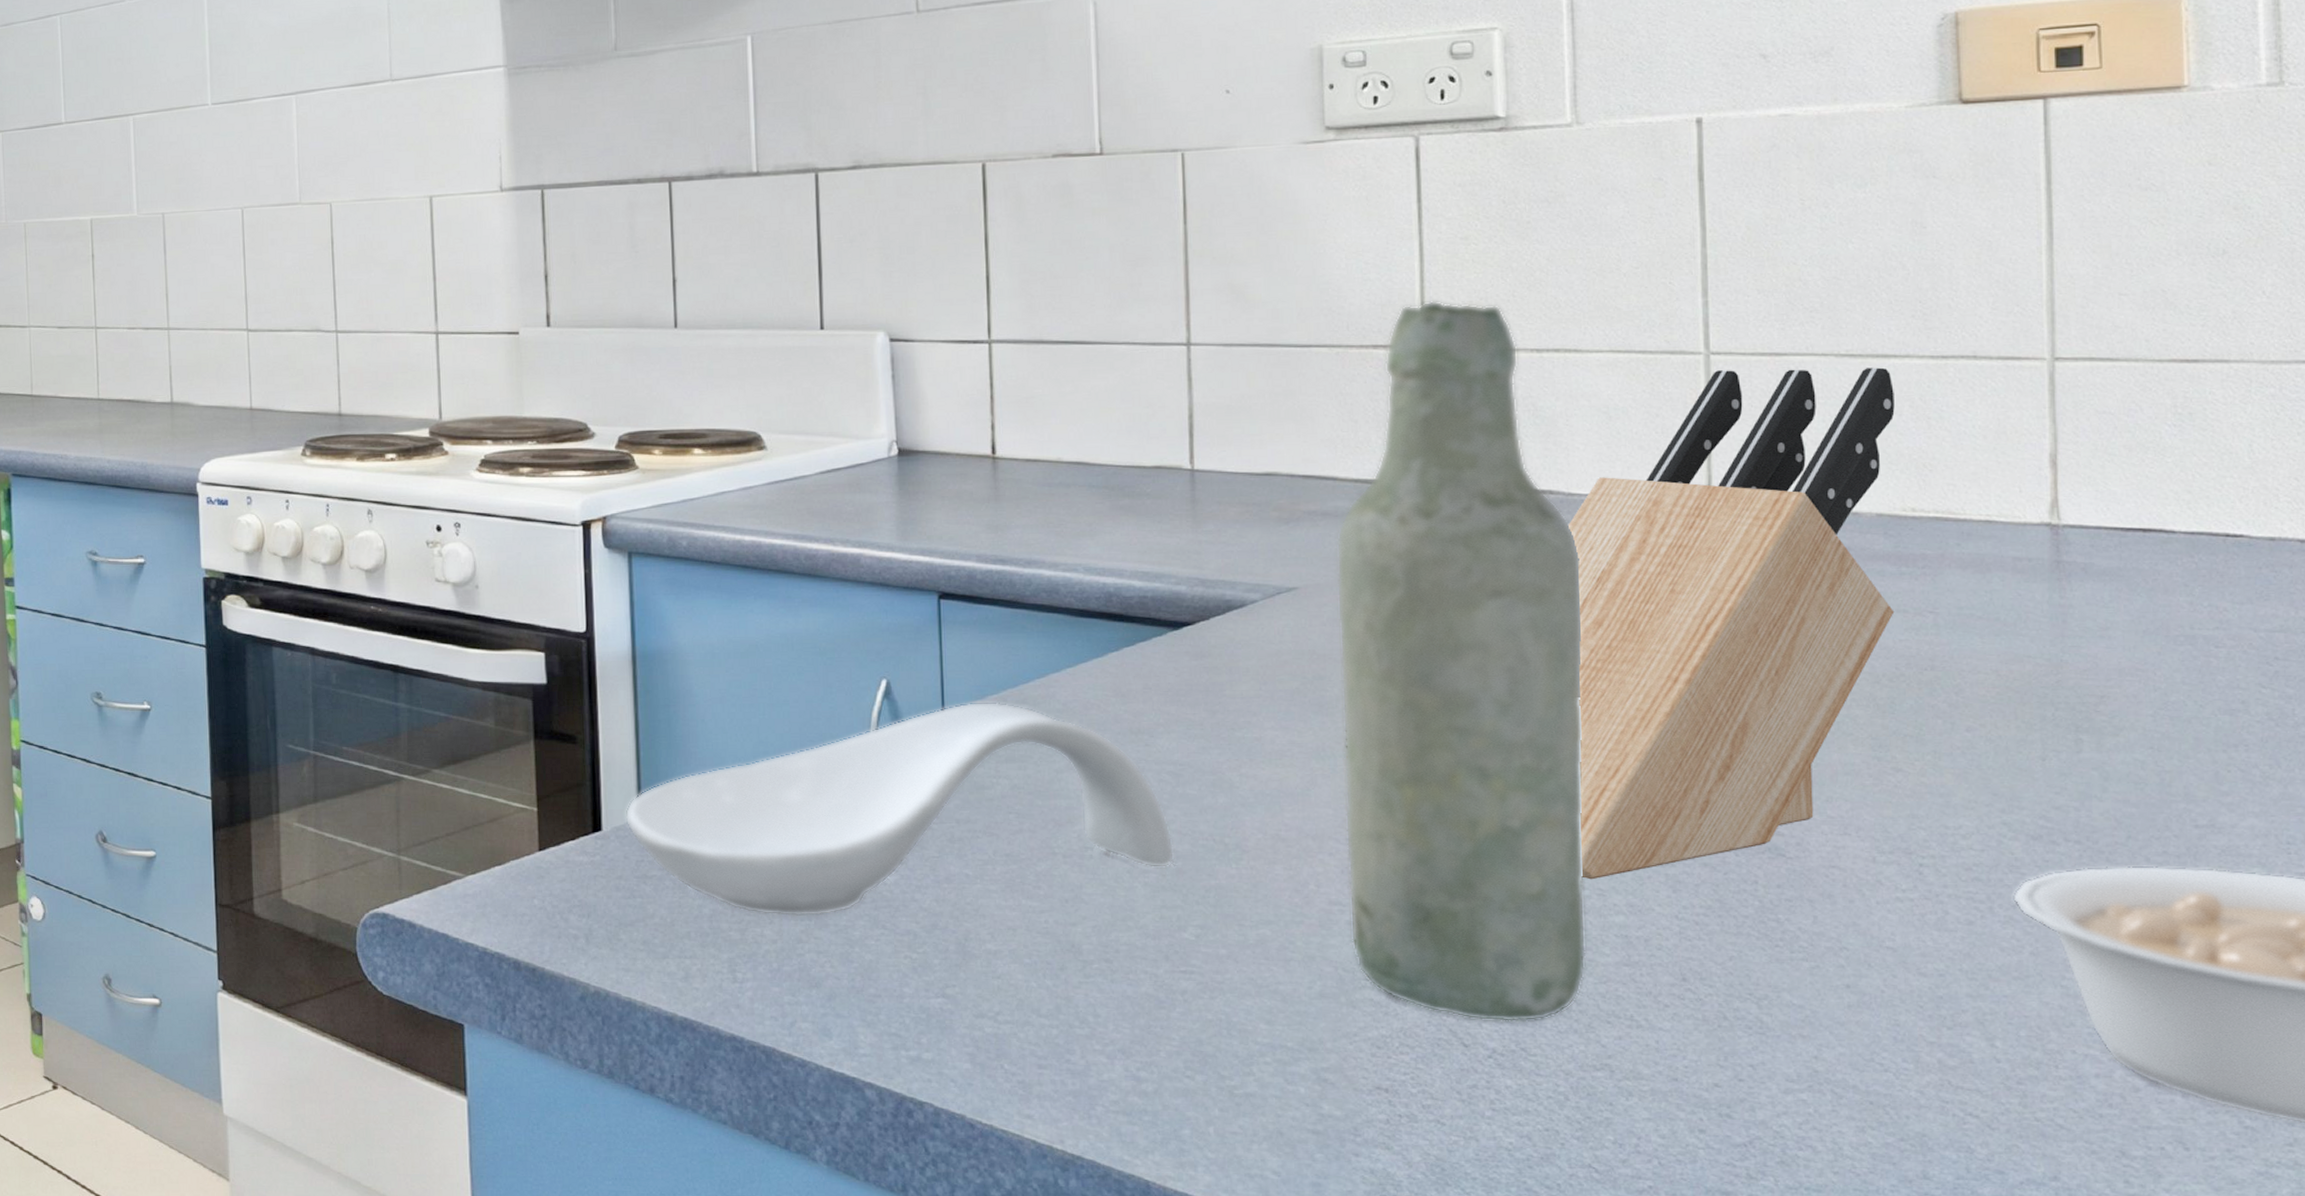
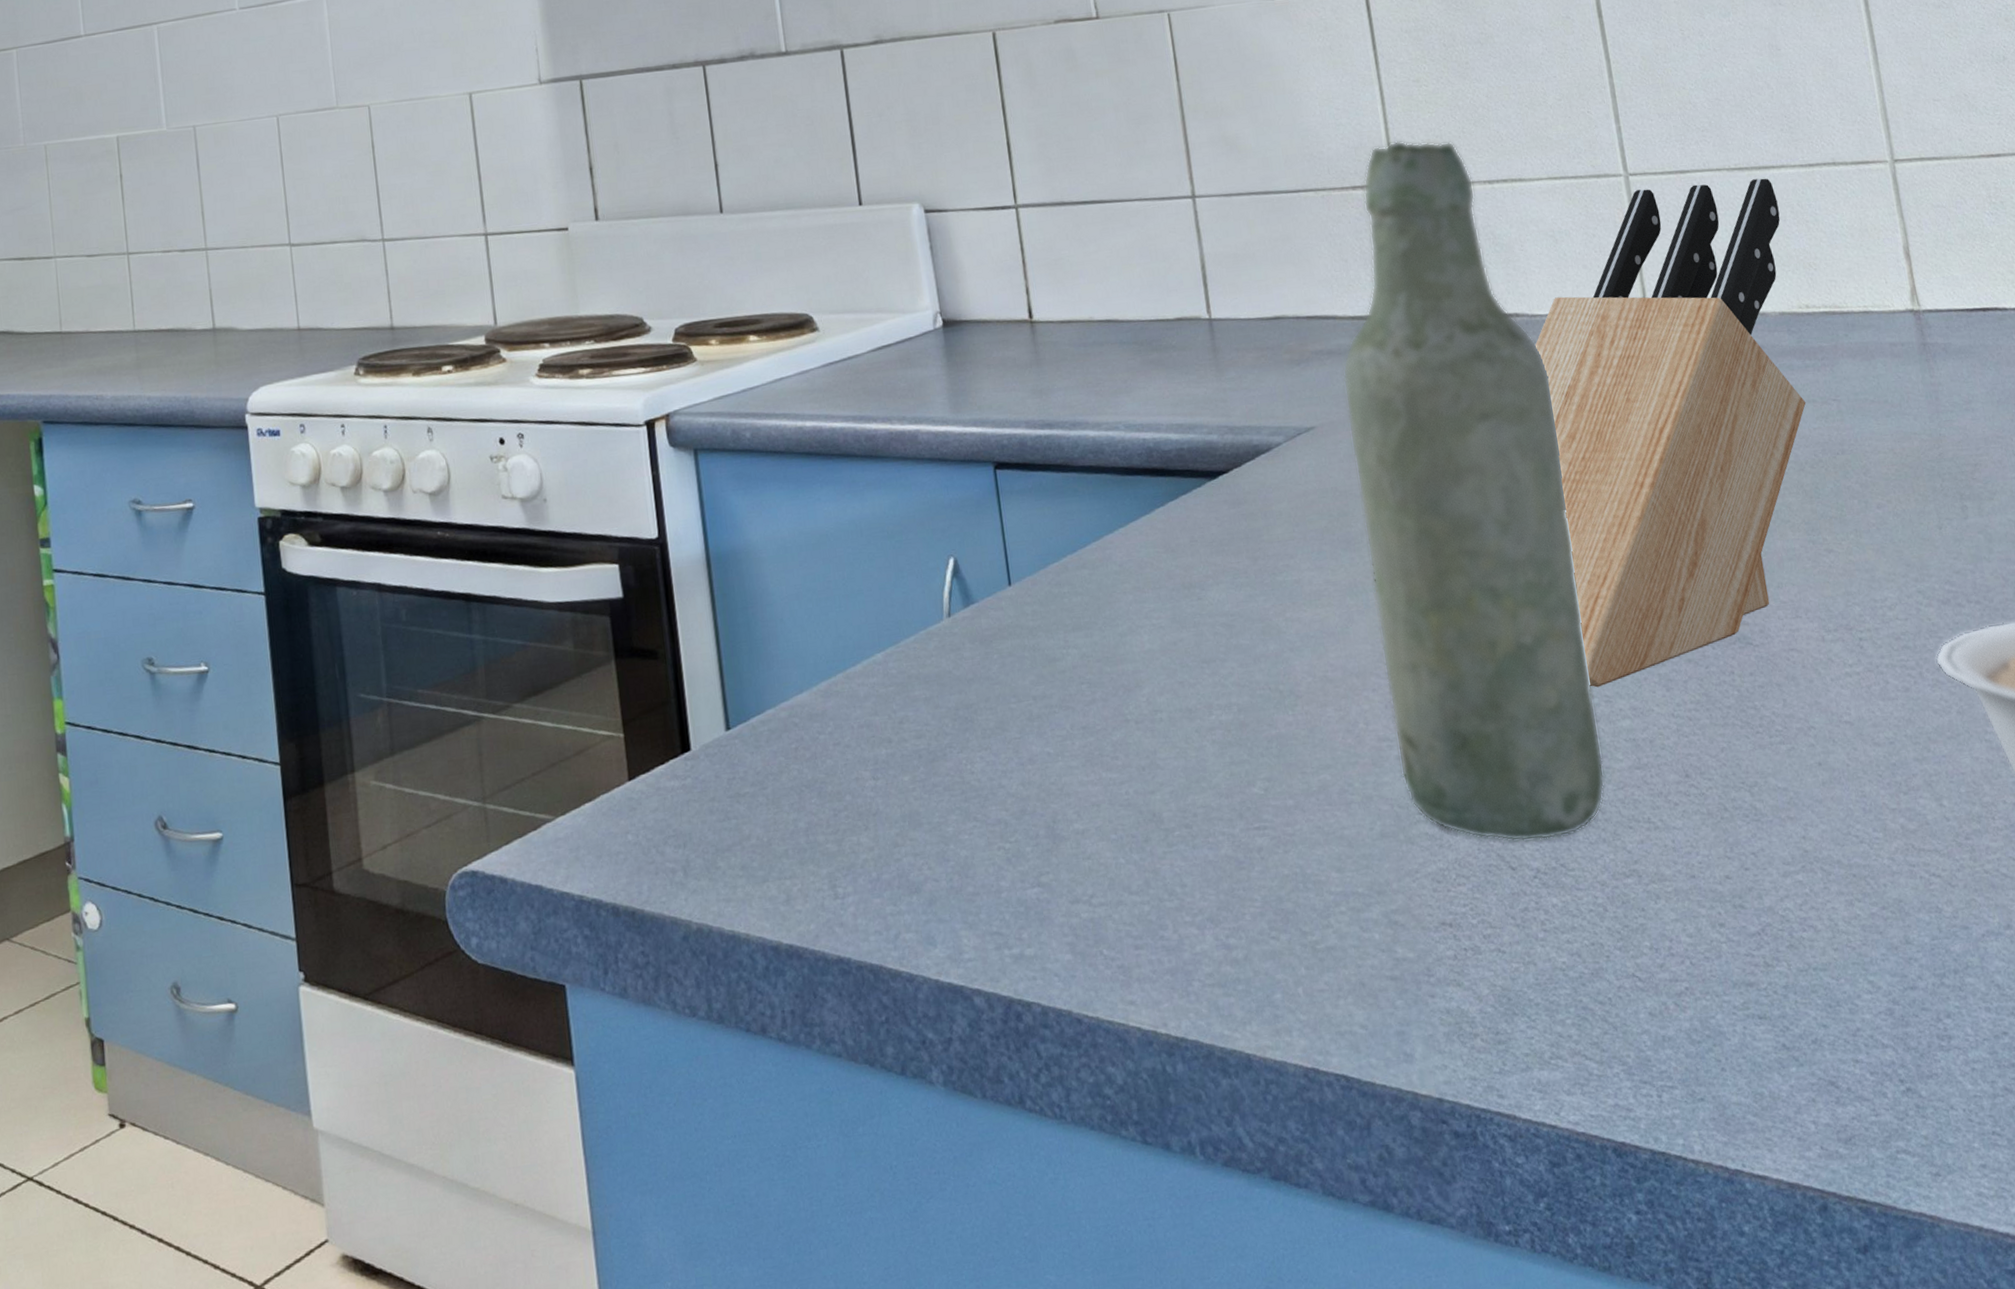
spoon rest: present [624,701,1175,917] -> none [712,569,1237,822]

